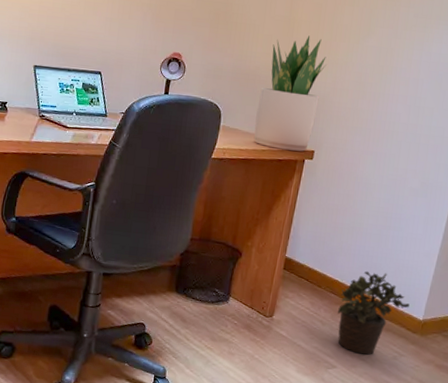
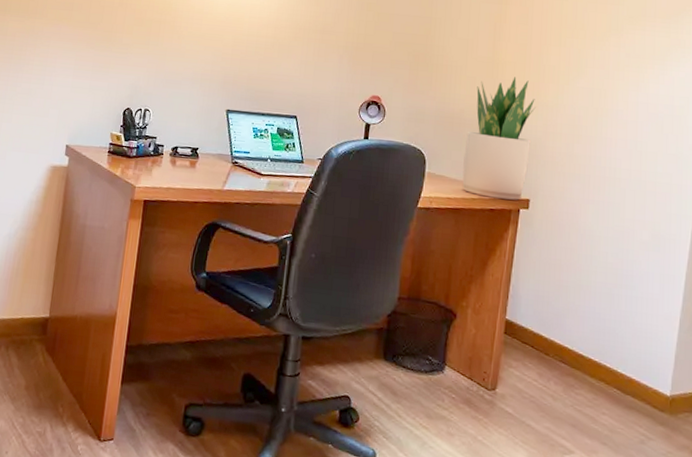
potted plant: present [338,271,410,355] -> none [570,336,653,438]

